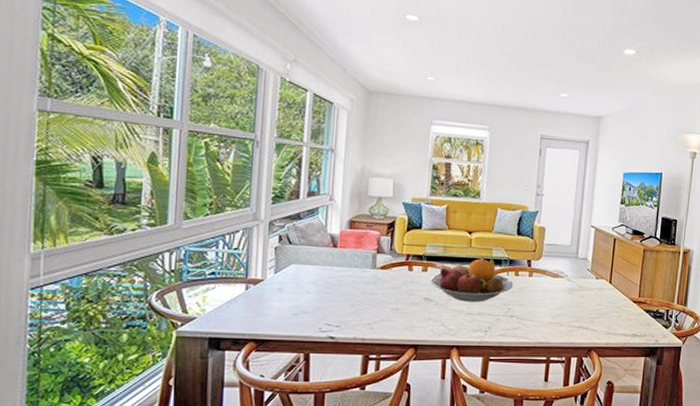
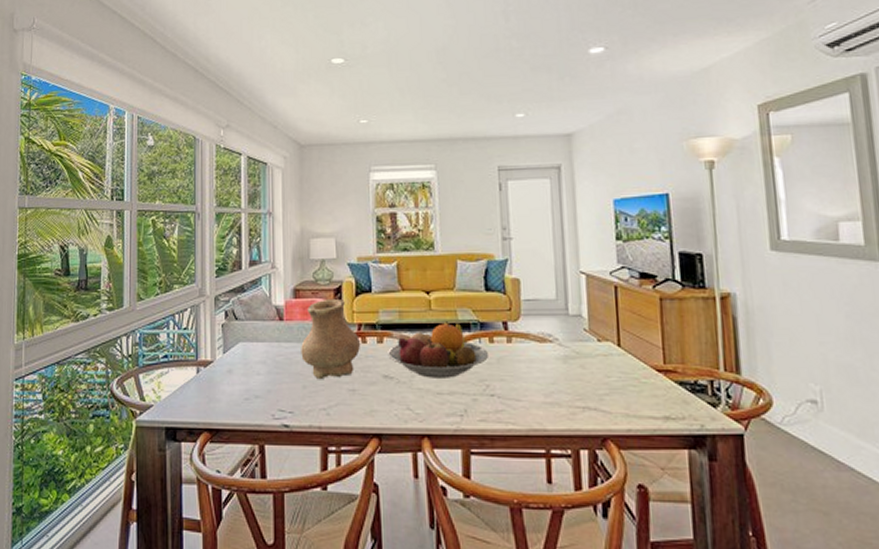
vase: none [351,231,408,300] -> present [301,298,361,380]

